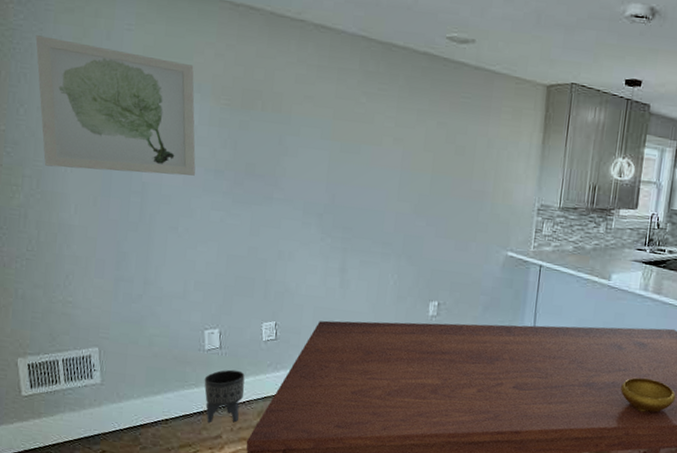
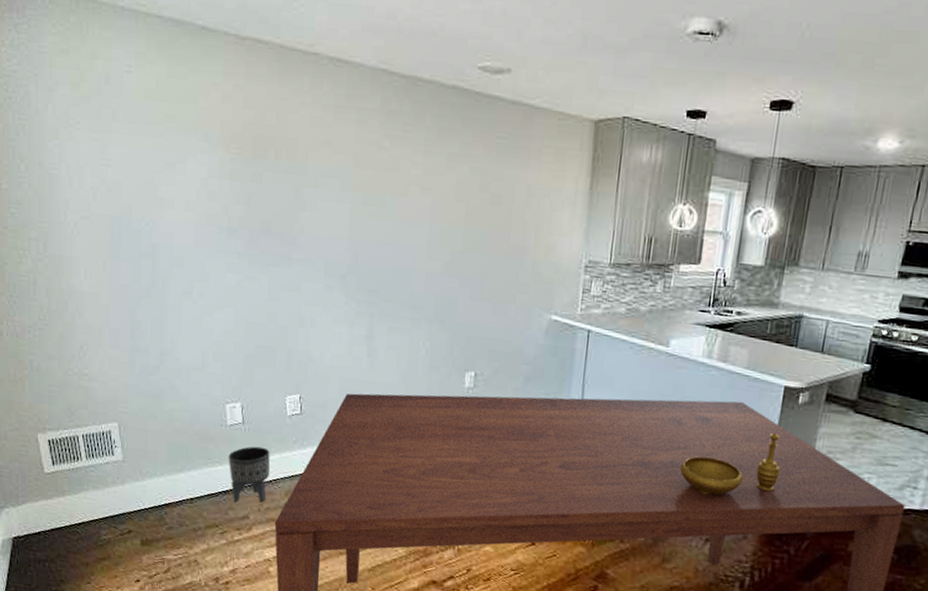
wall art: present [35,35,196,176] -> none [31,82,207,236]

